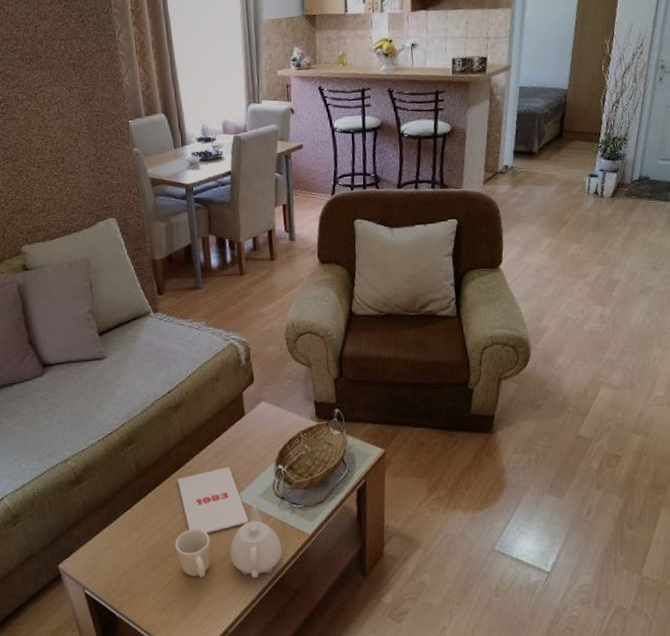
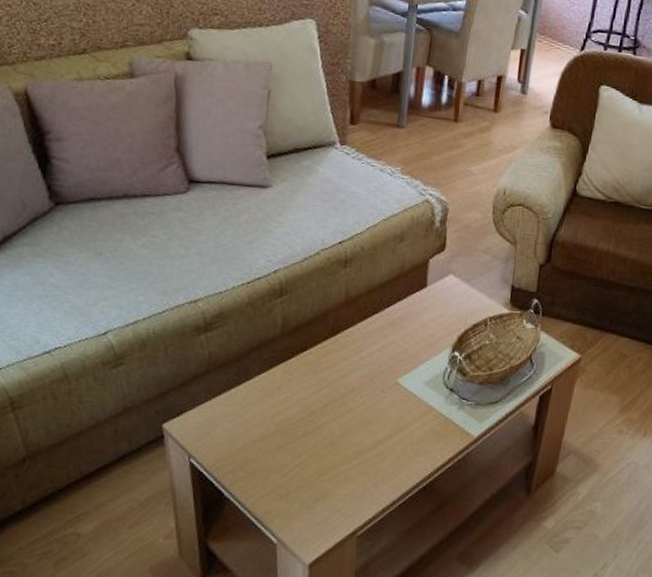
mug: present [174,528,211,578] -> none [312,408,357,467]
magazine: present [177,467,249,533] -> none [329,342,407,417]
teapot: present [229,499,283,579] -> none [376,386,441,478]

